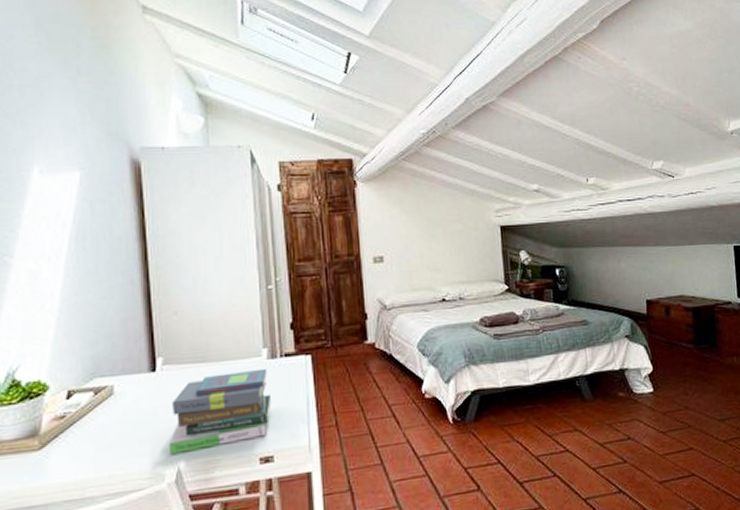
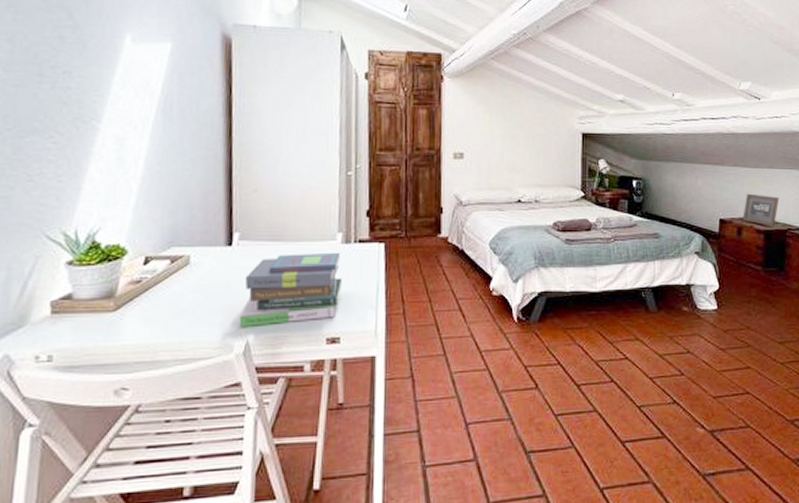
picture frame: none [669,271,704,303] -> present [743,193,779,227]

